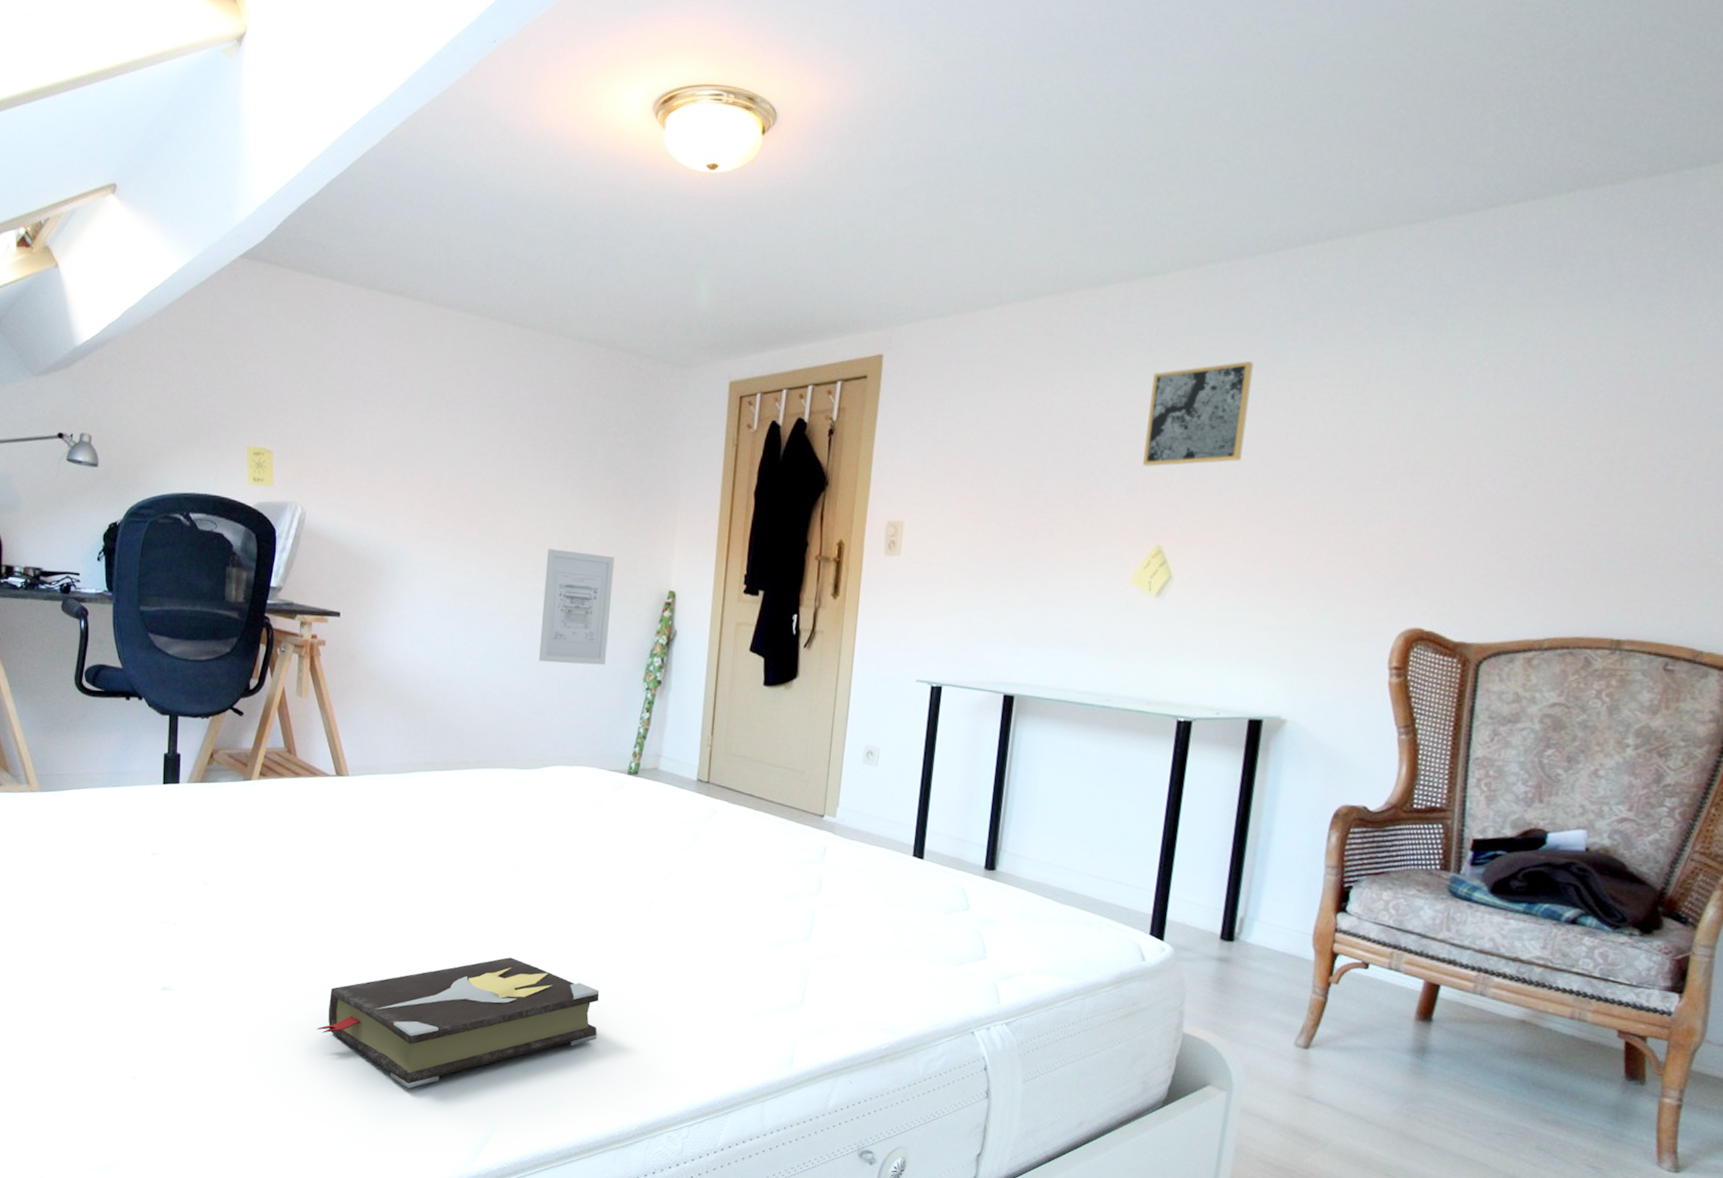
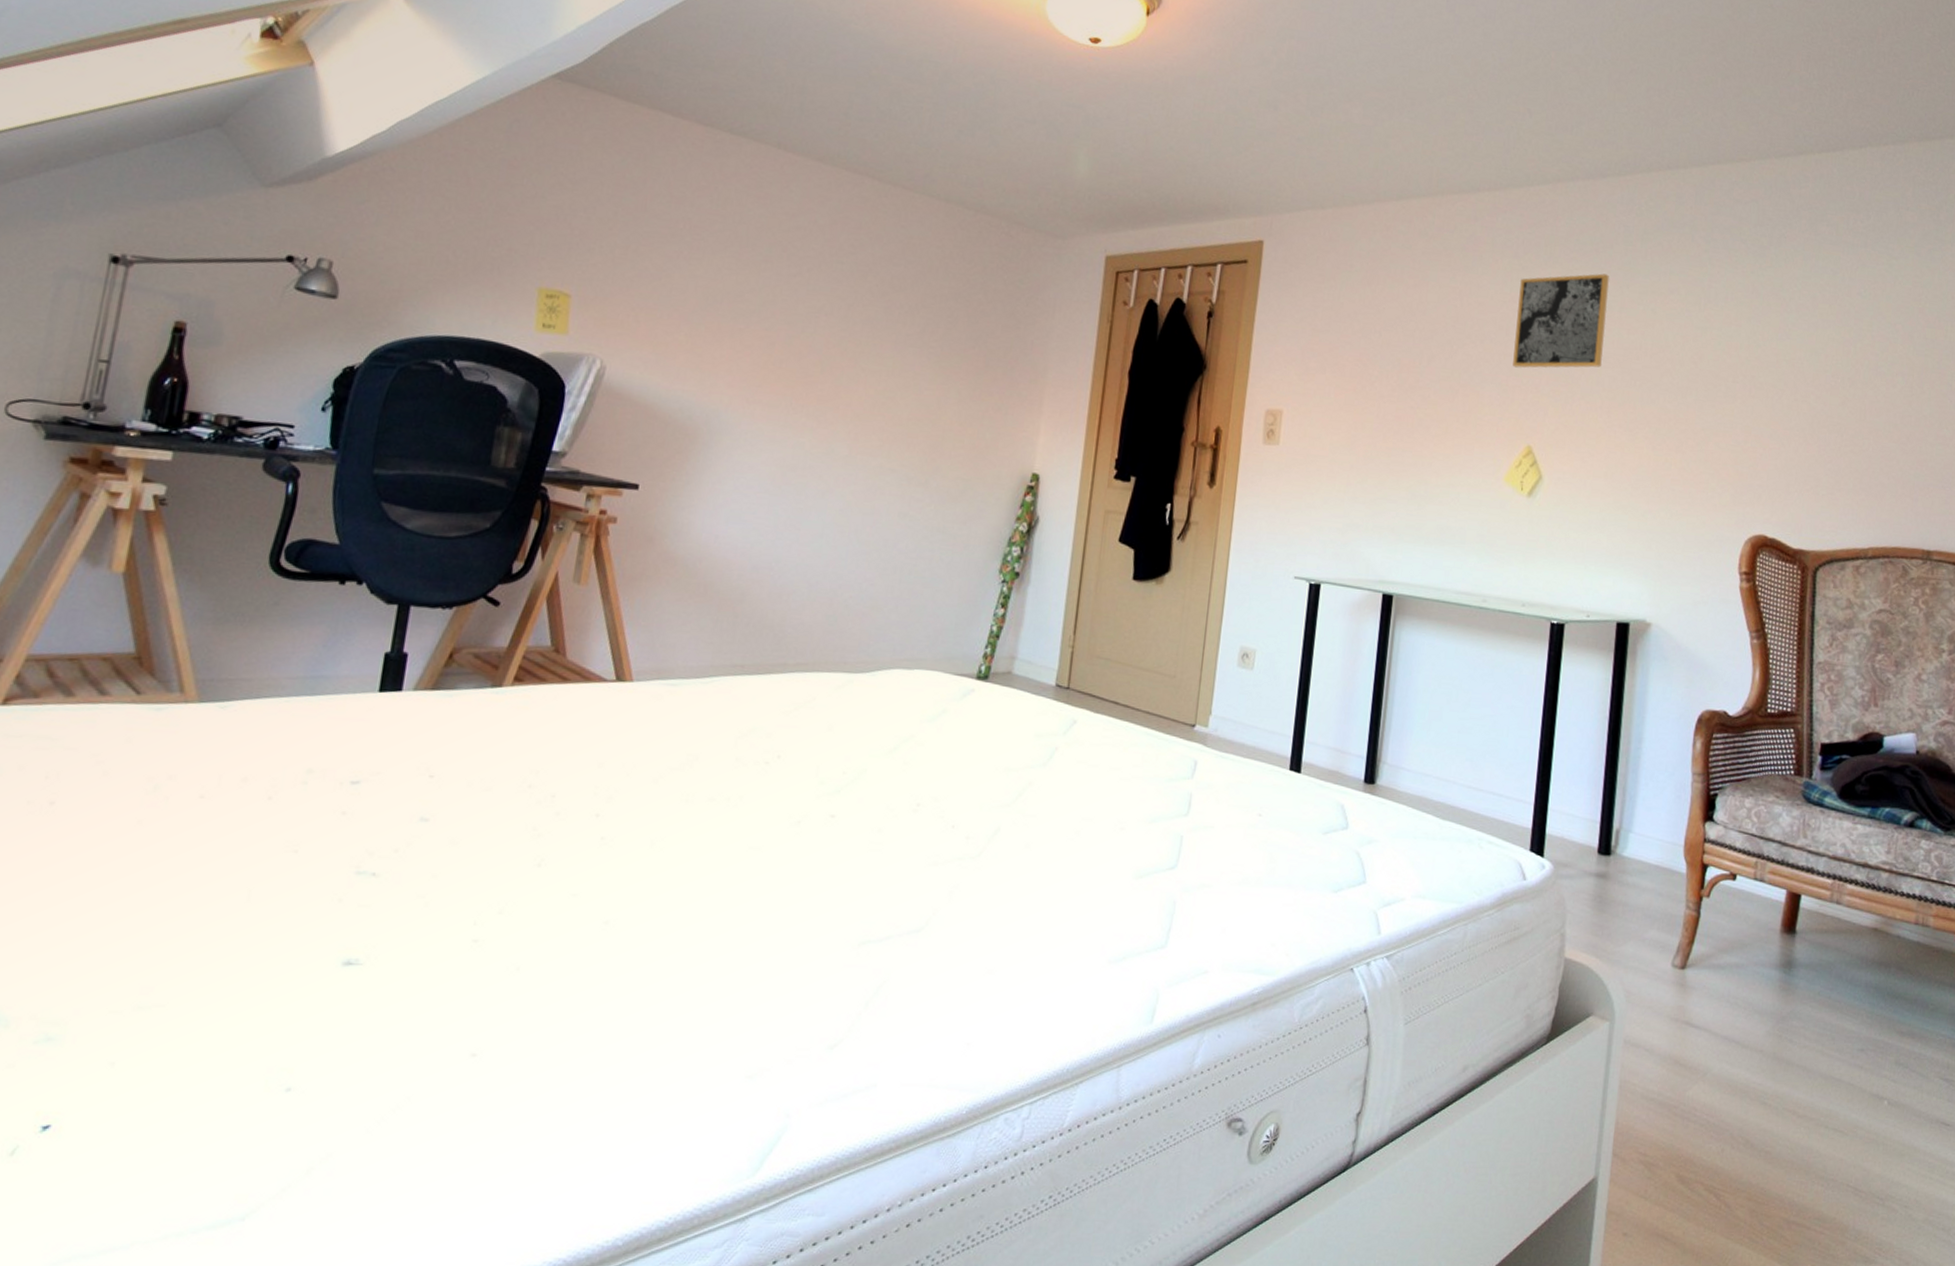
hardback book: present [315,957,600,1088] -> none [558,902,931,1079]
wall art: present [539,549,615,665] -> none [879,421,973,554]

